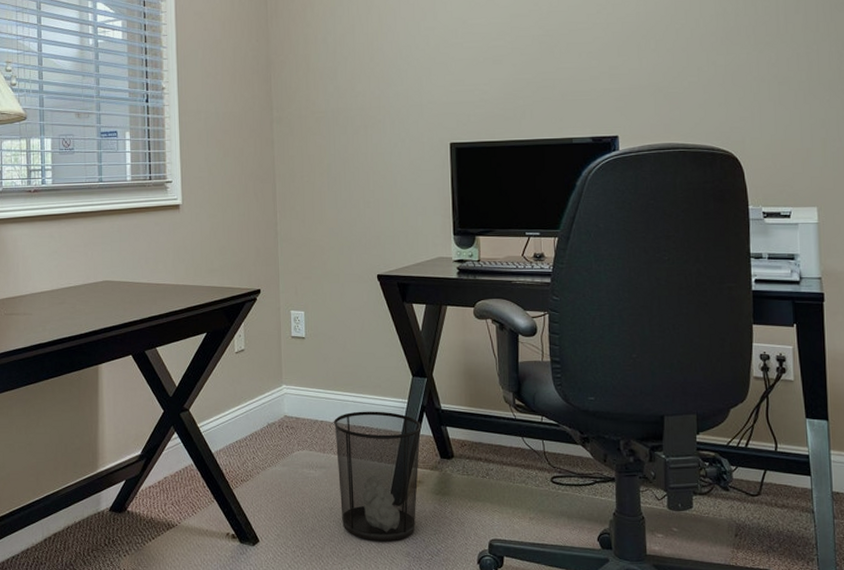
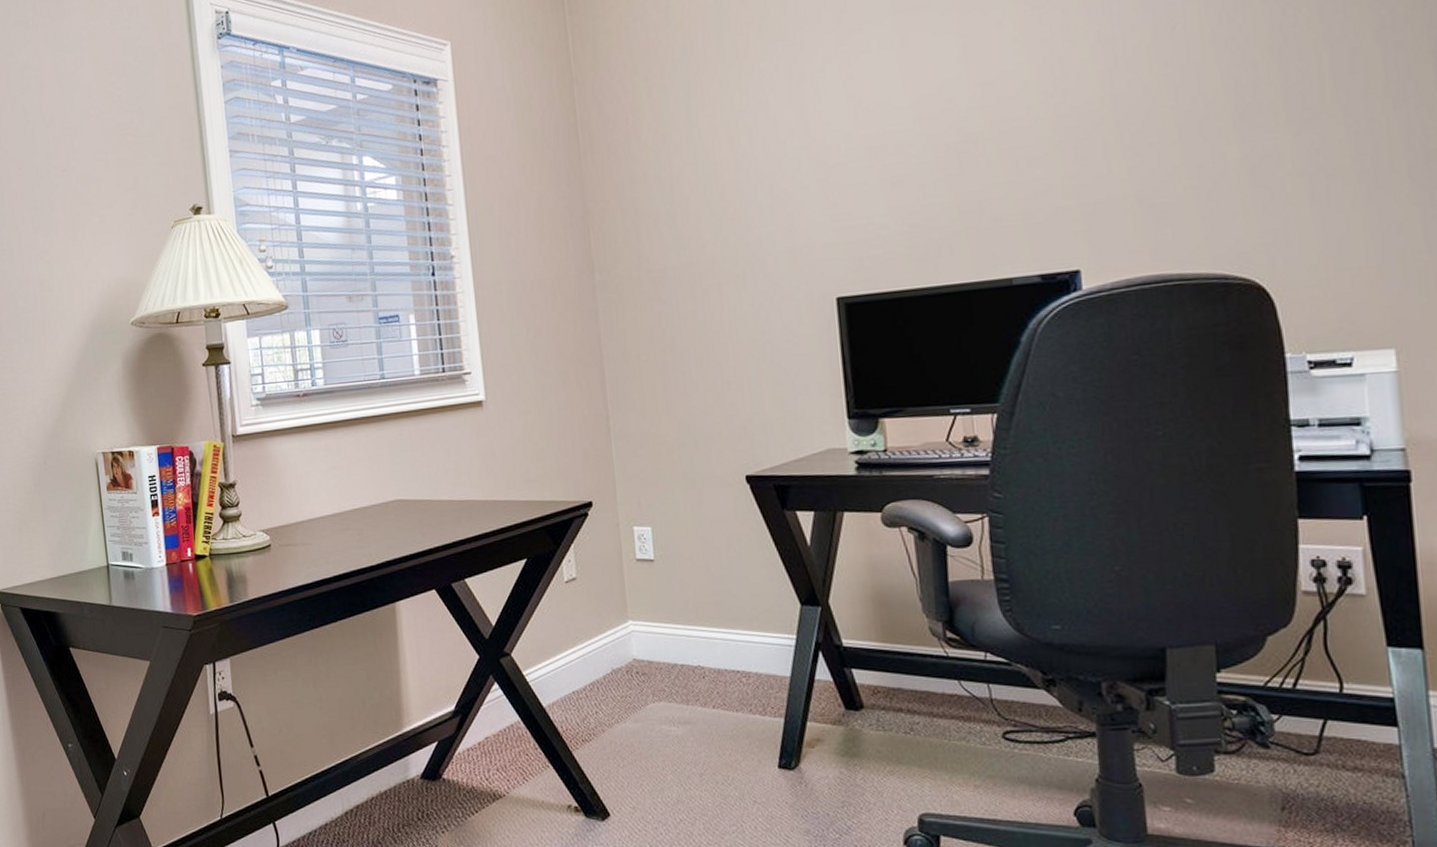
waste bin: present [333,411,422,542] -> none [697,650,817,816]

